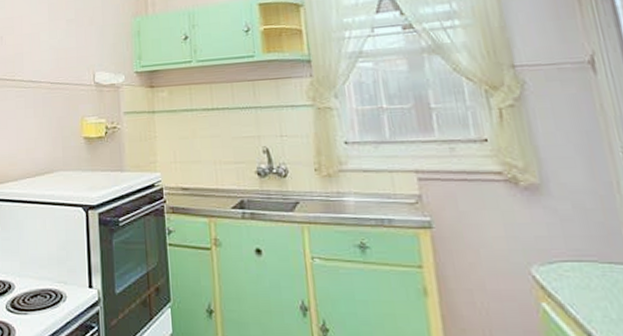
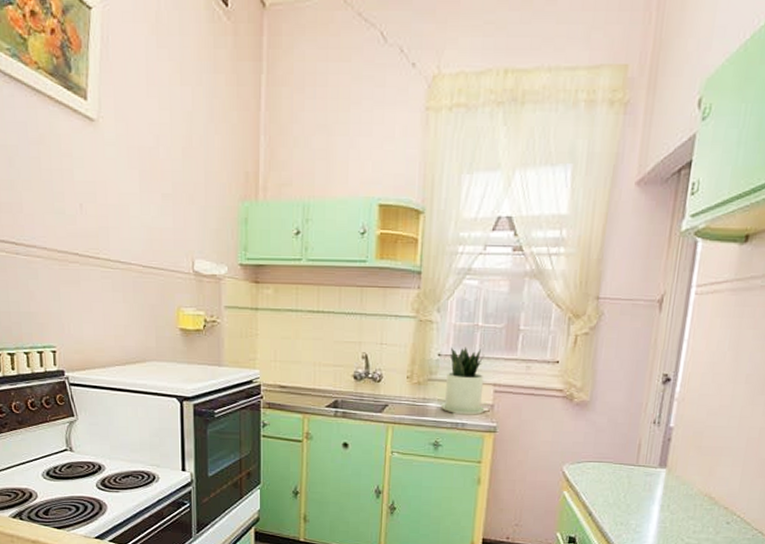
planter: none [357,132,413,209] -> present [440,347,486,415]

